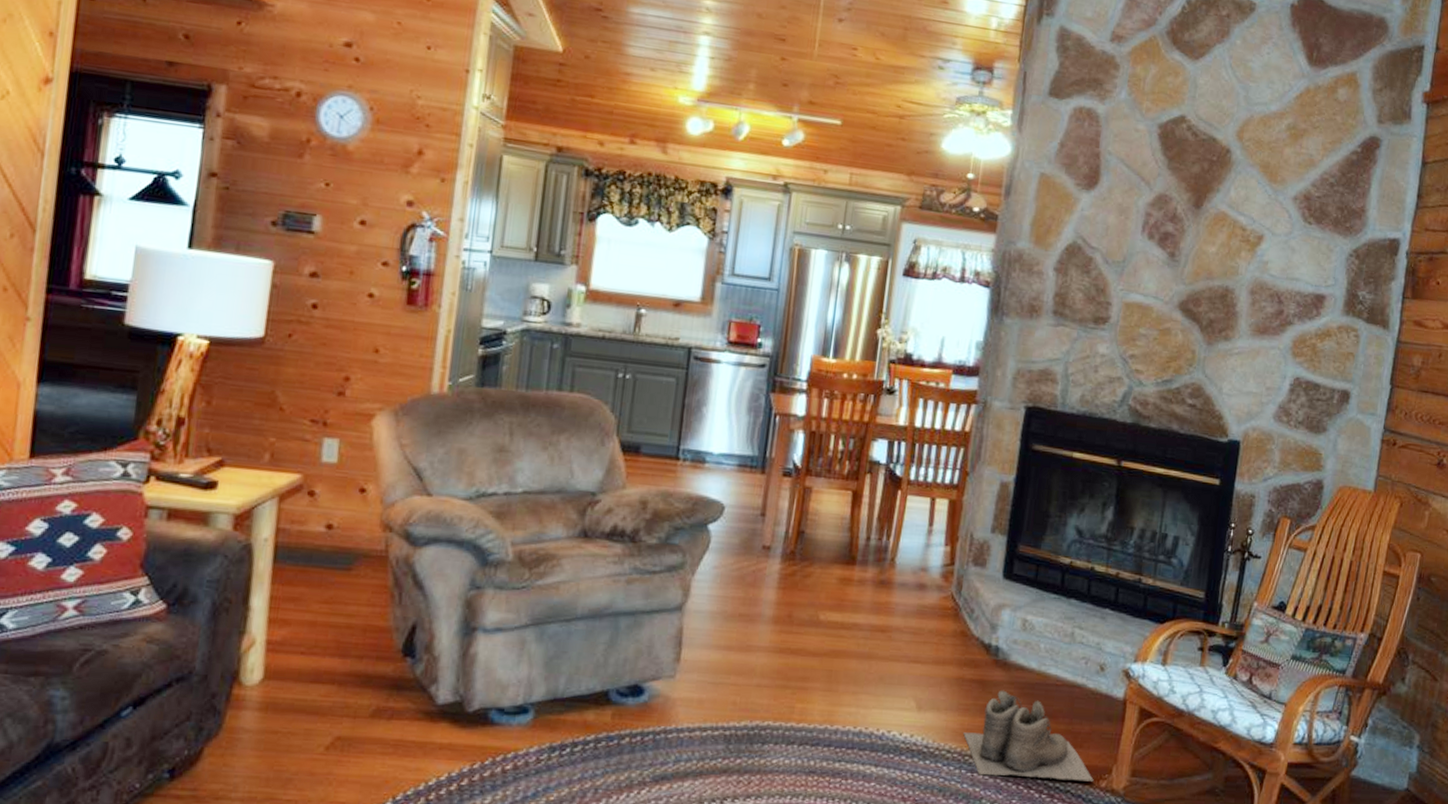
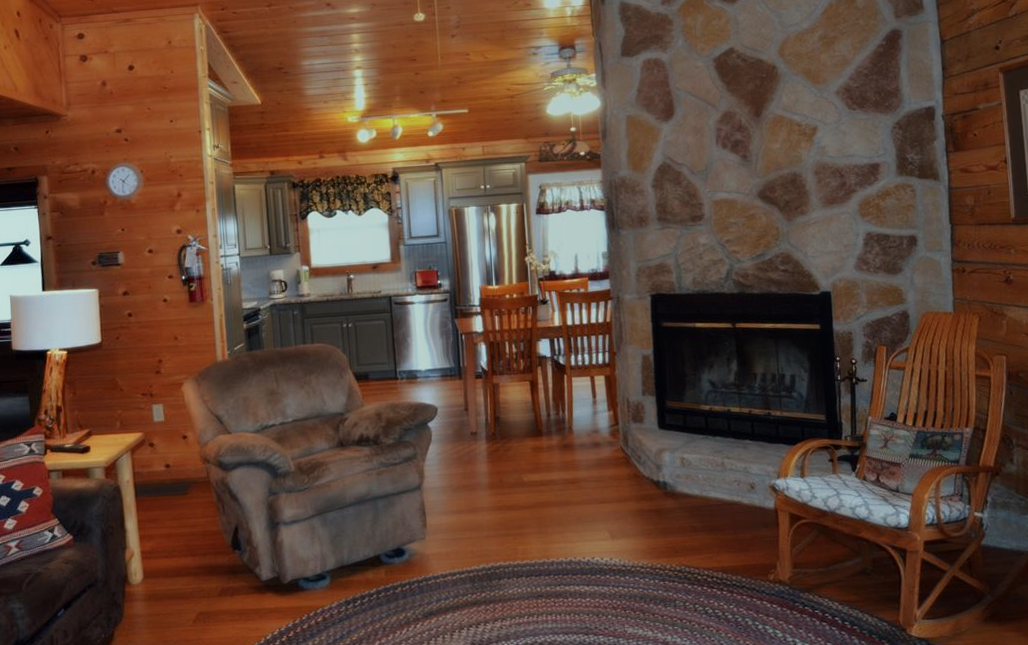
boots: present [963,690,1094,782] -> none [651,514,763,583]

